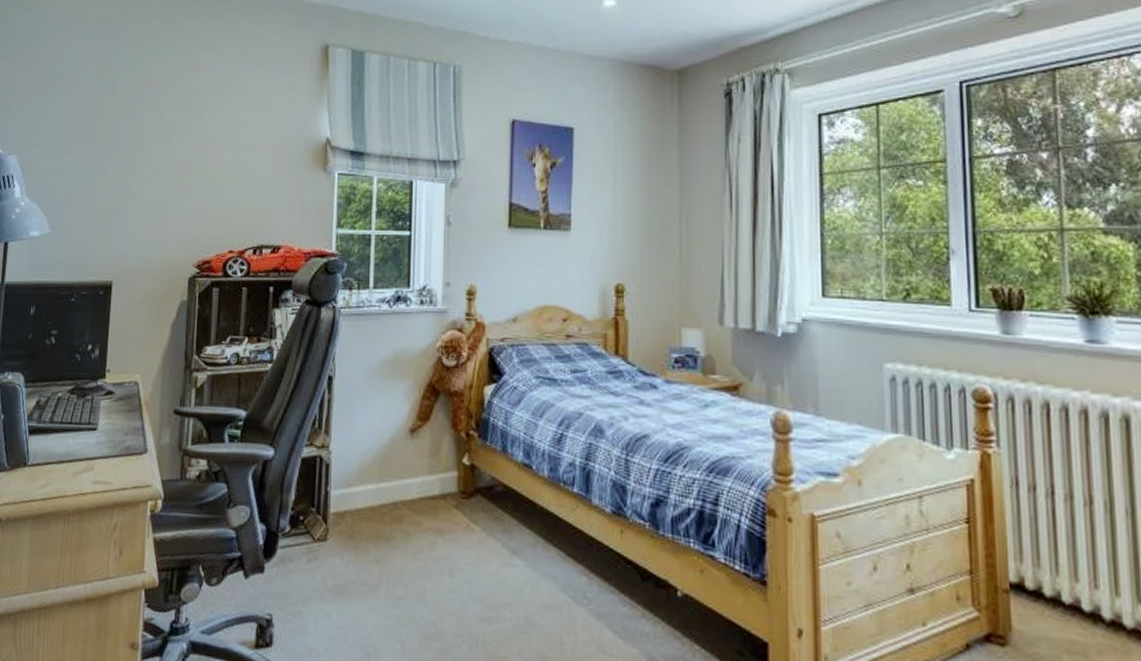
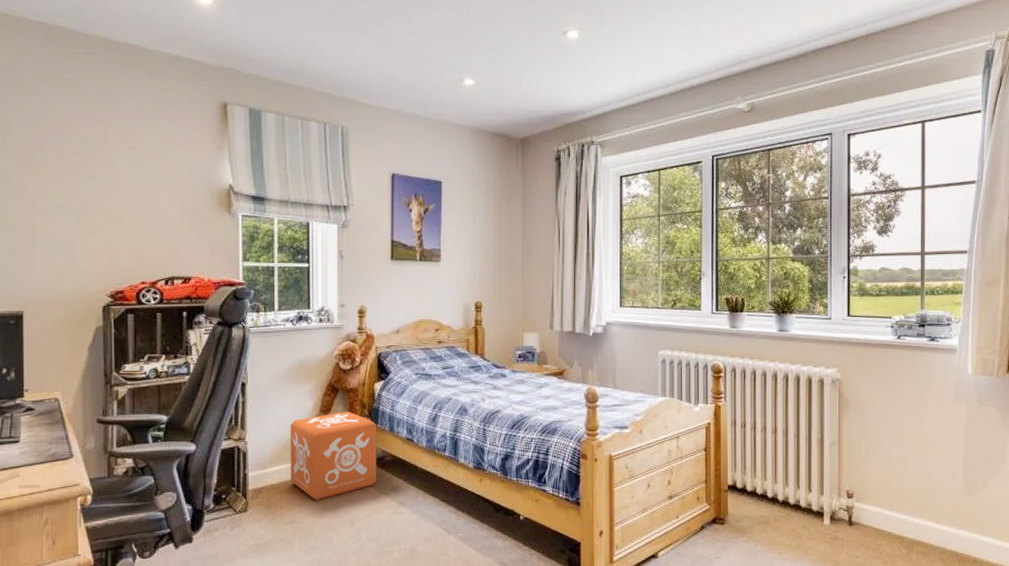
toy box: none [379,421,485,537] -> present [290,411,377,501]

